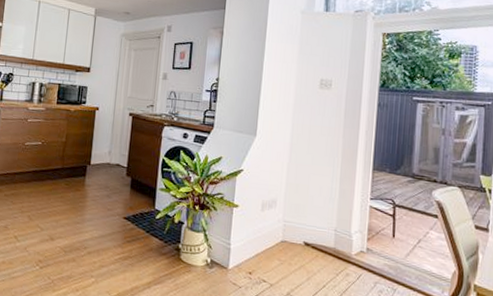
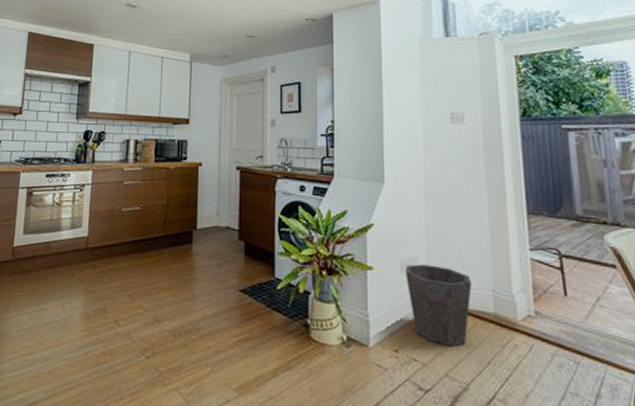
waste bin: none [265,205,319,273] -> present [405,264,473,347]

